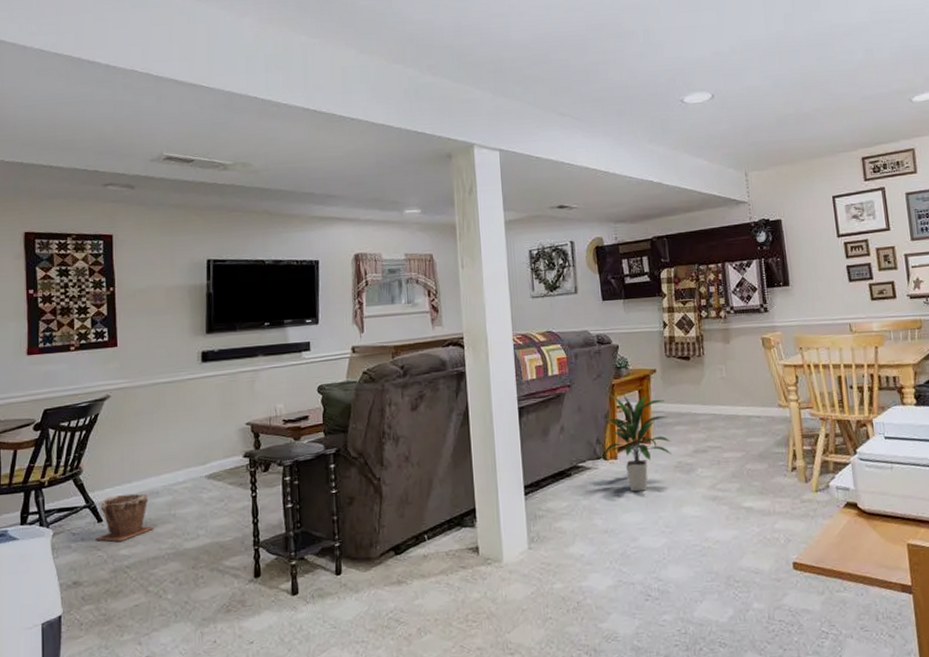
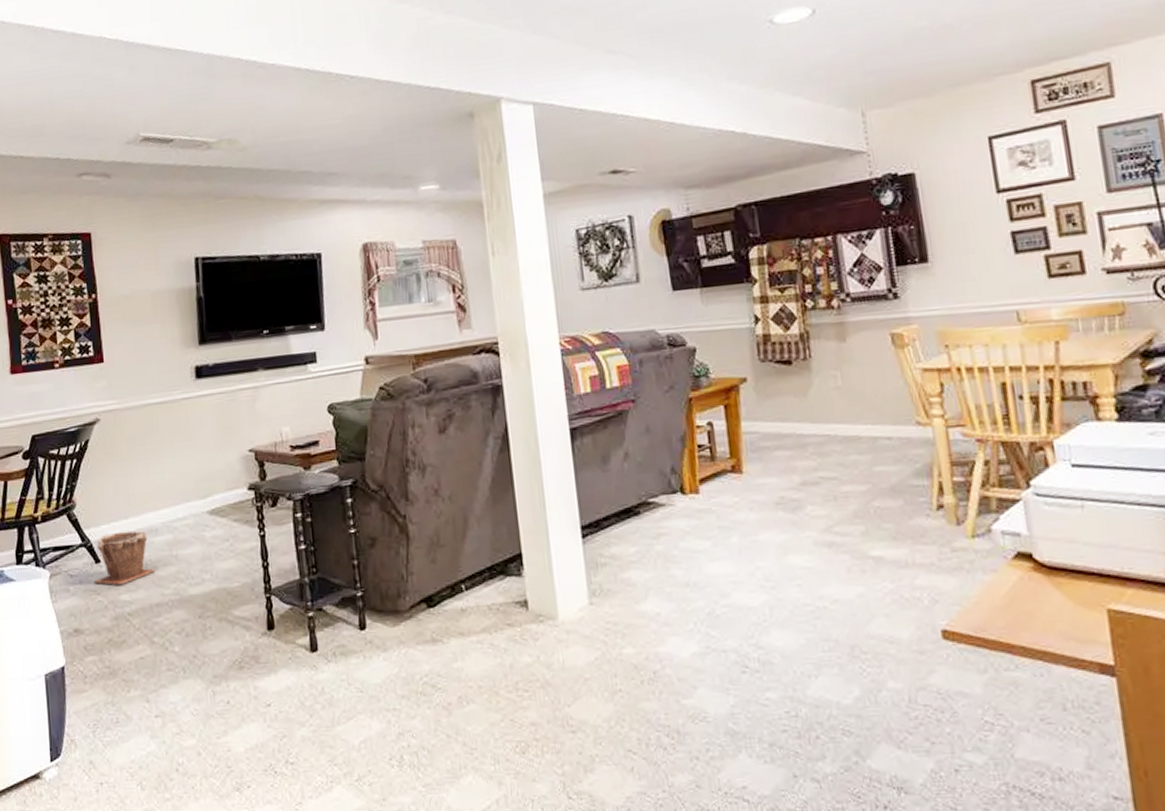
indoor plant: present [602,394,672,492] -> none [679,410,771,535]

